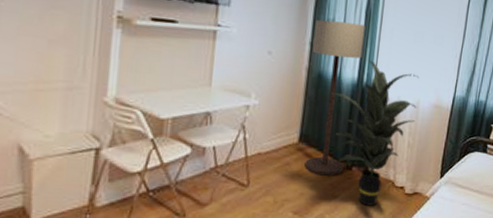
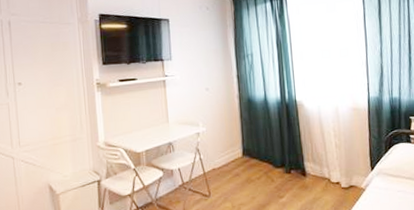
floor lamp: present [305,19,366,176] -> none [237,53,284,181]
indoor plant: present [331,59,419,206] -> none [261,80,337,202]

